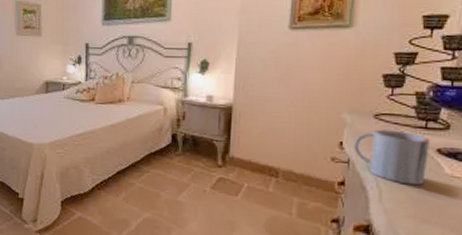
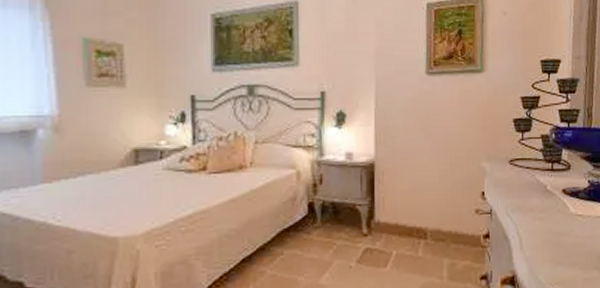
mug: present [353,129,430,186] -> none [494,174,557,229]

